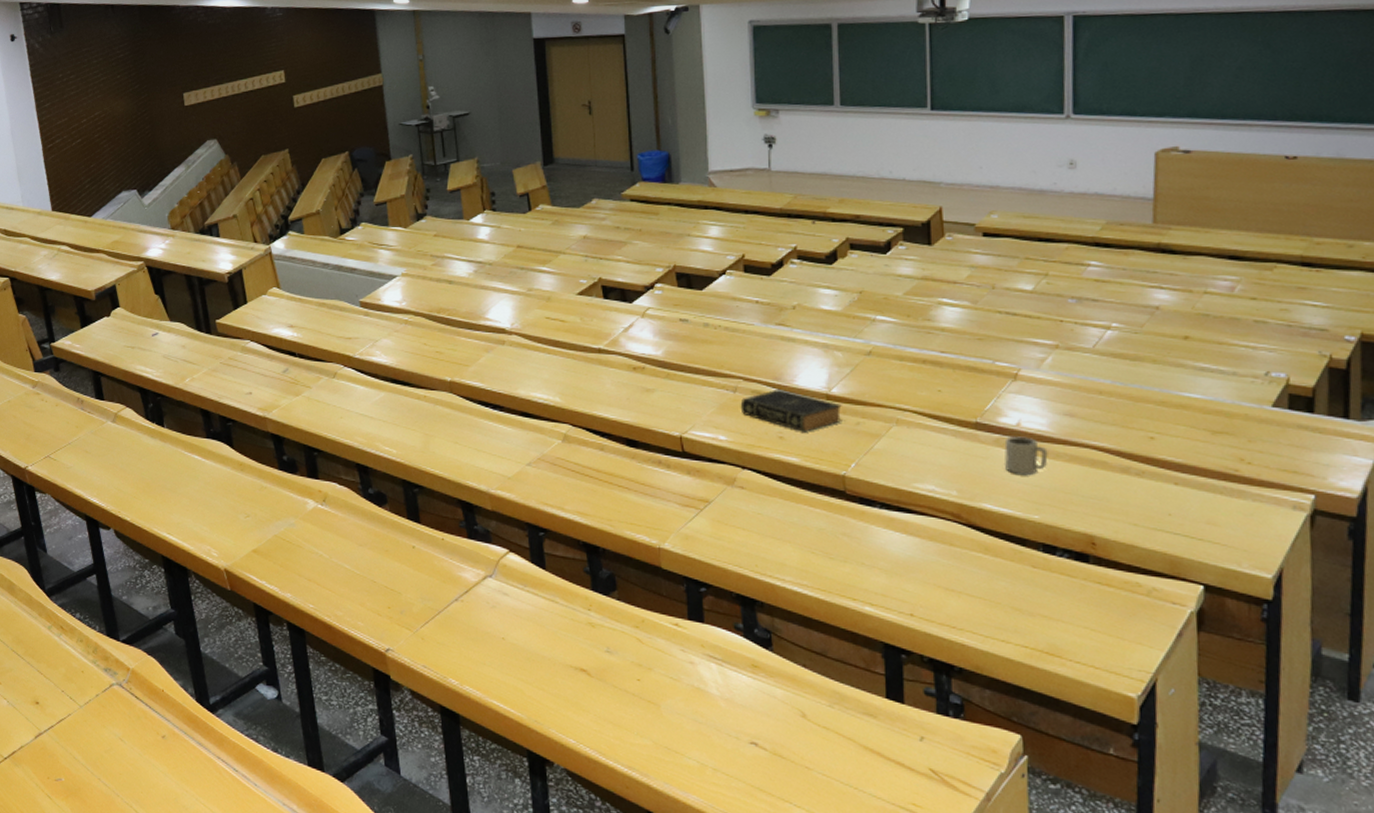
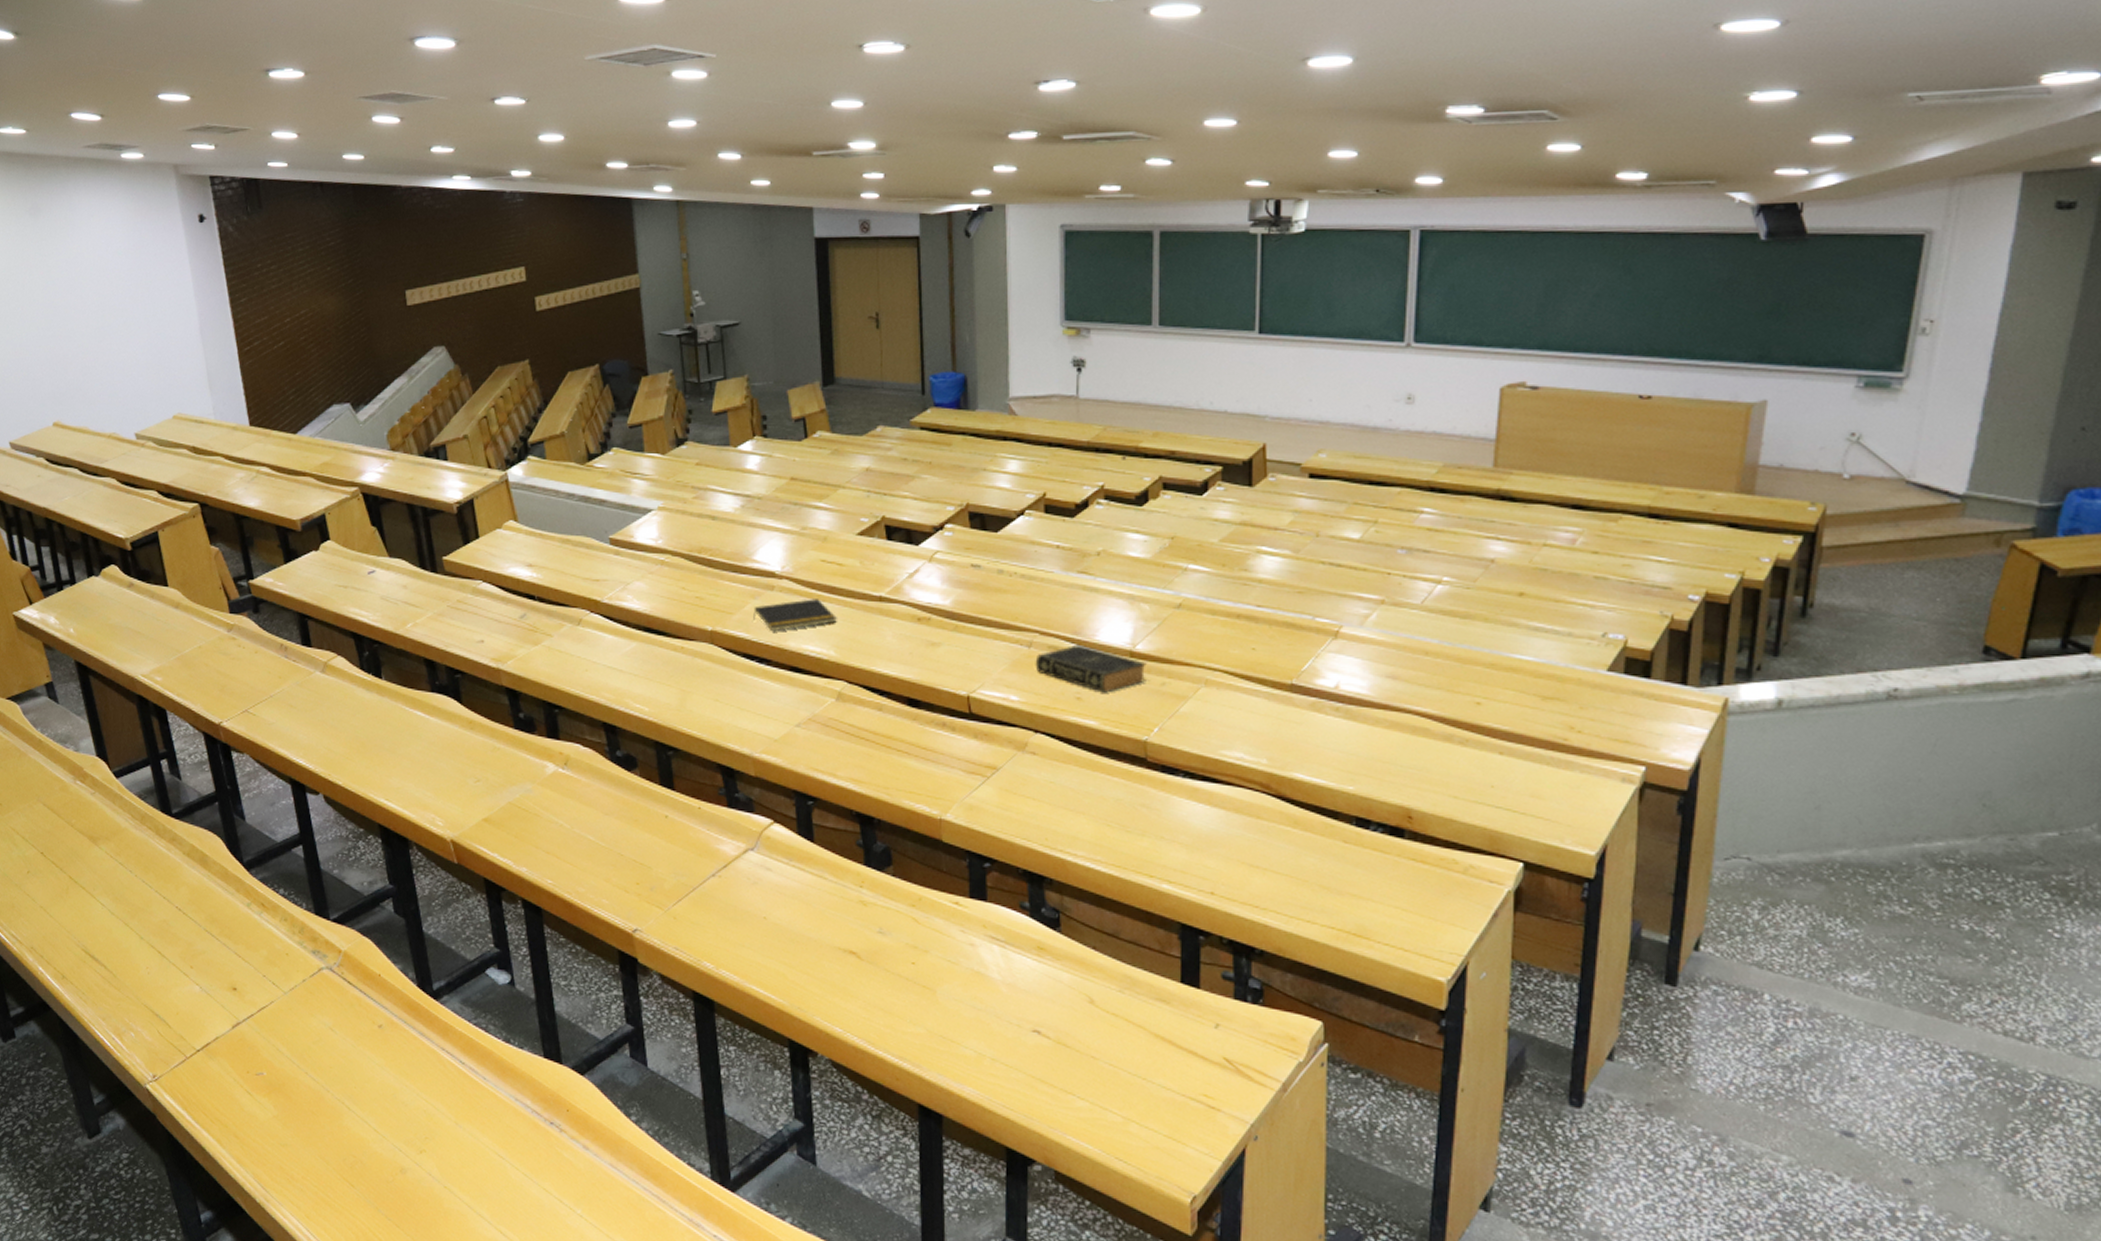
notepad: none [487,352,561,382] -> present [753,599,837,632]
cup: present [1004,436,1048,475] -> none [1319,700,1367,742]

